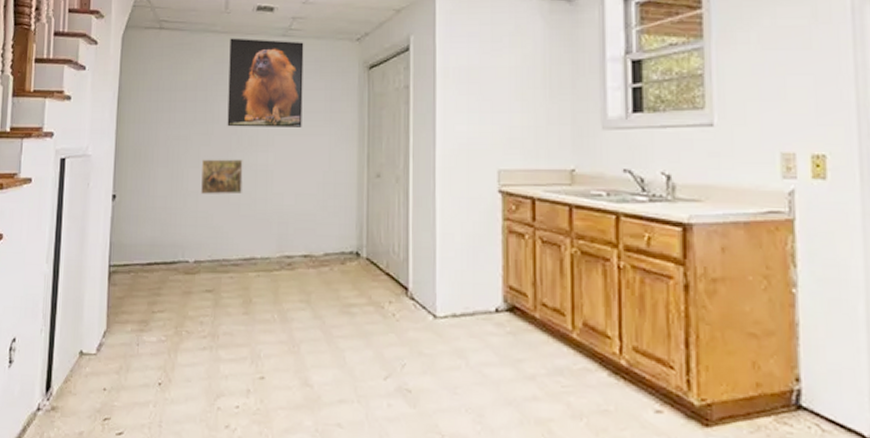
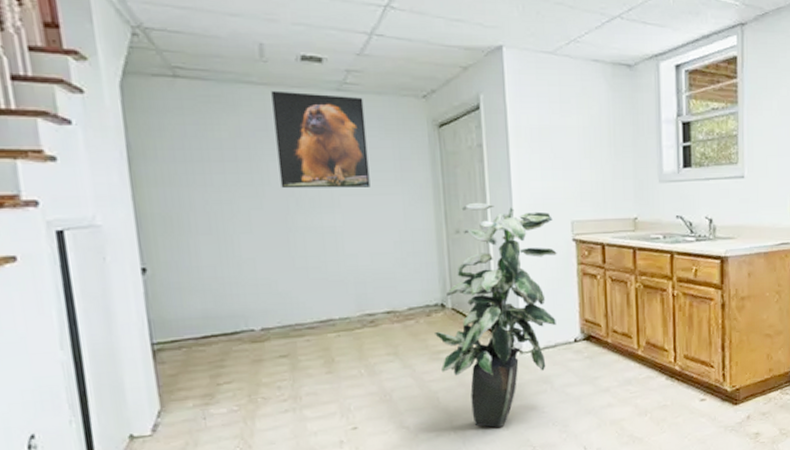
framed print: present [201,159,243,195] -> none [254,222,309,260]
indoor plant: none [347,145,480,405] -> present [435,202,557,428]

